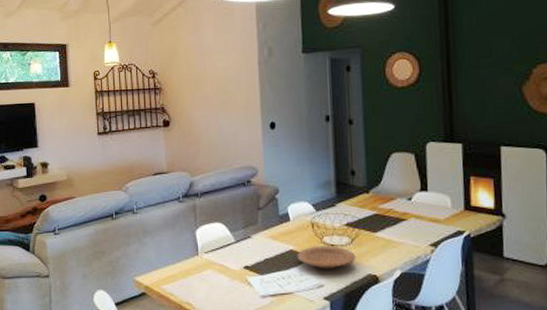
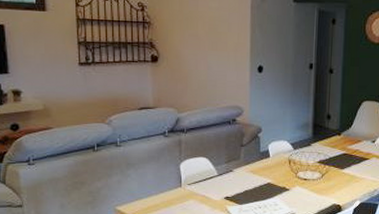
plate: present [297,246,356,269] -> none [273,180,325,200]

